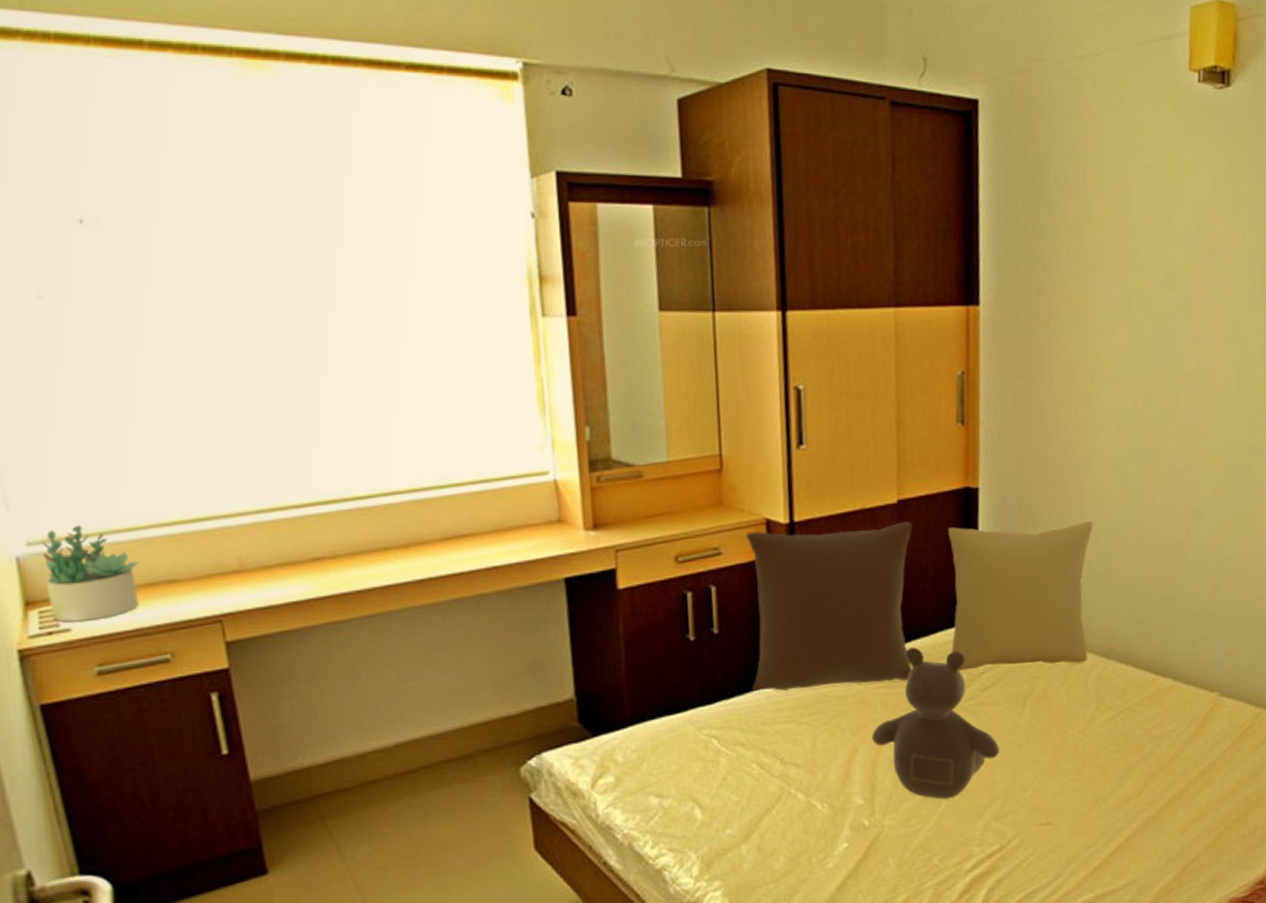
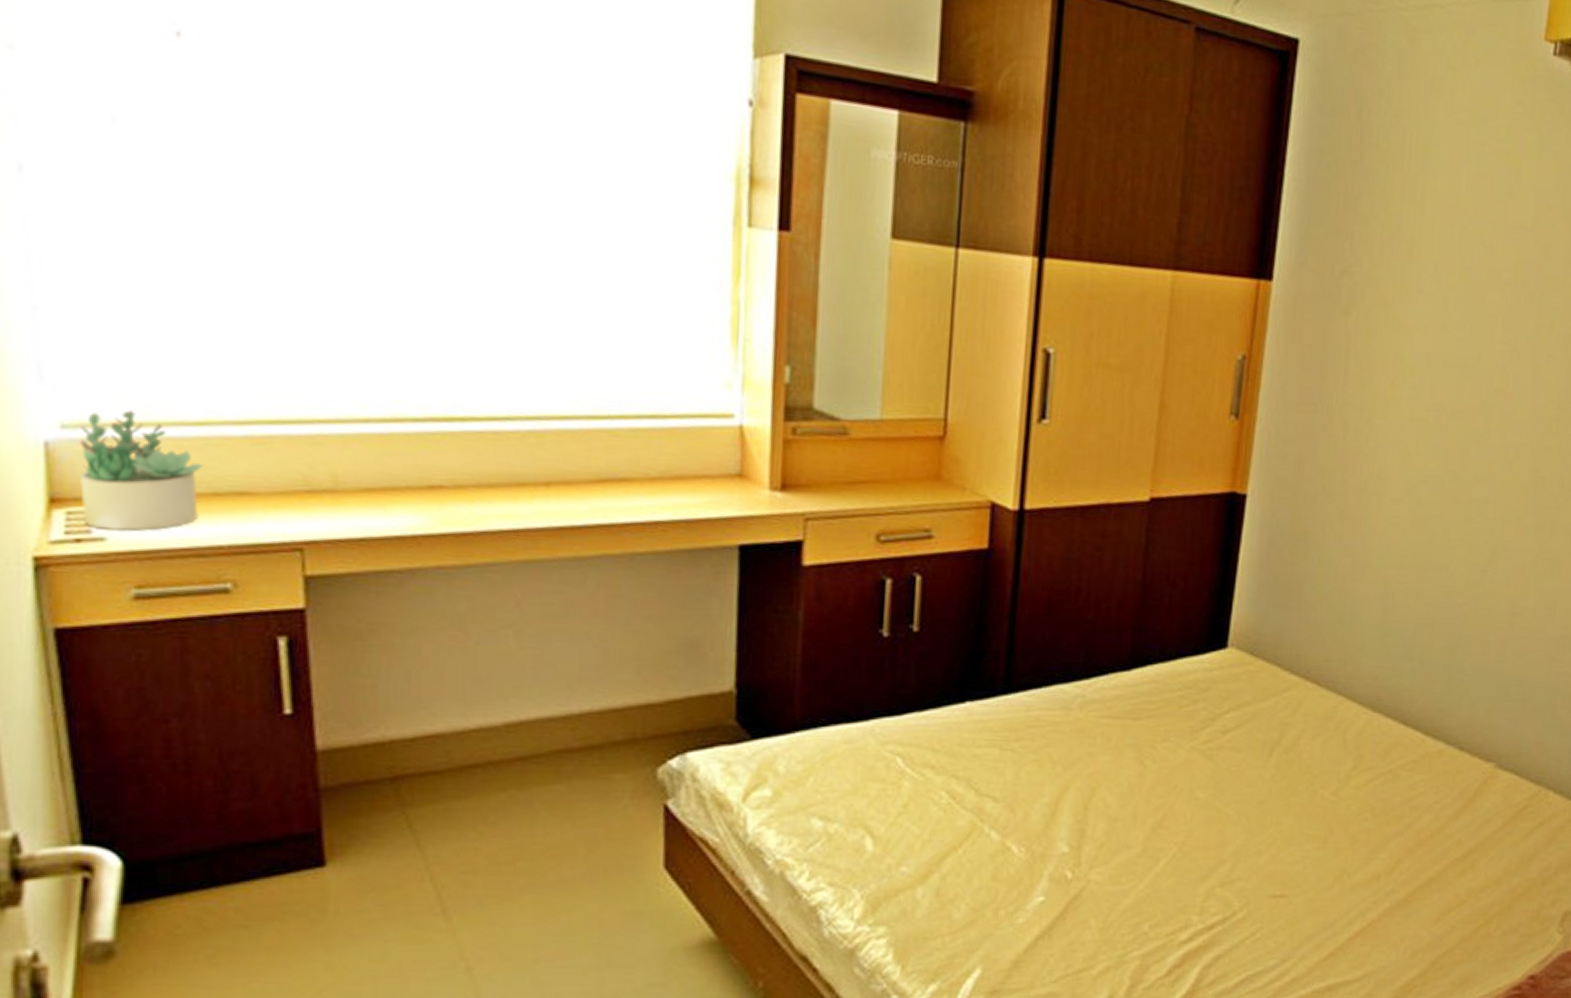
pillow: present [745,521,913,692] -> none [951,515,1164,711]
teddy bear: present [872,647,999,800] -> none [1087,673,1236,856]
pillow: present [948,521,1093,671] -> none [1193,537,1375,713]

